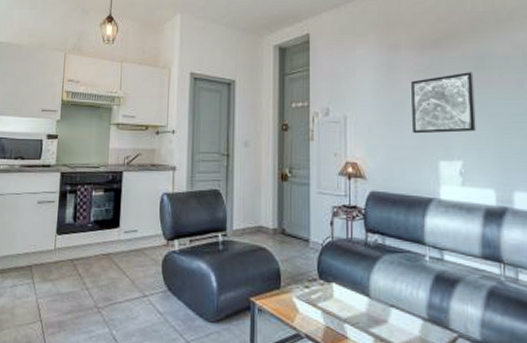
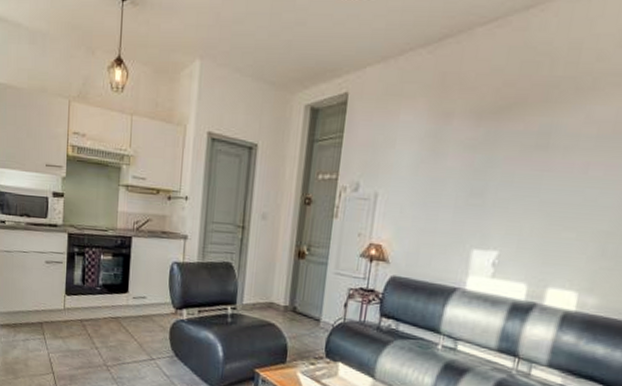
wall art: present [411,72,476,134] -> none [449,150,533,220]

